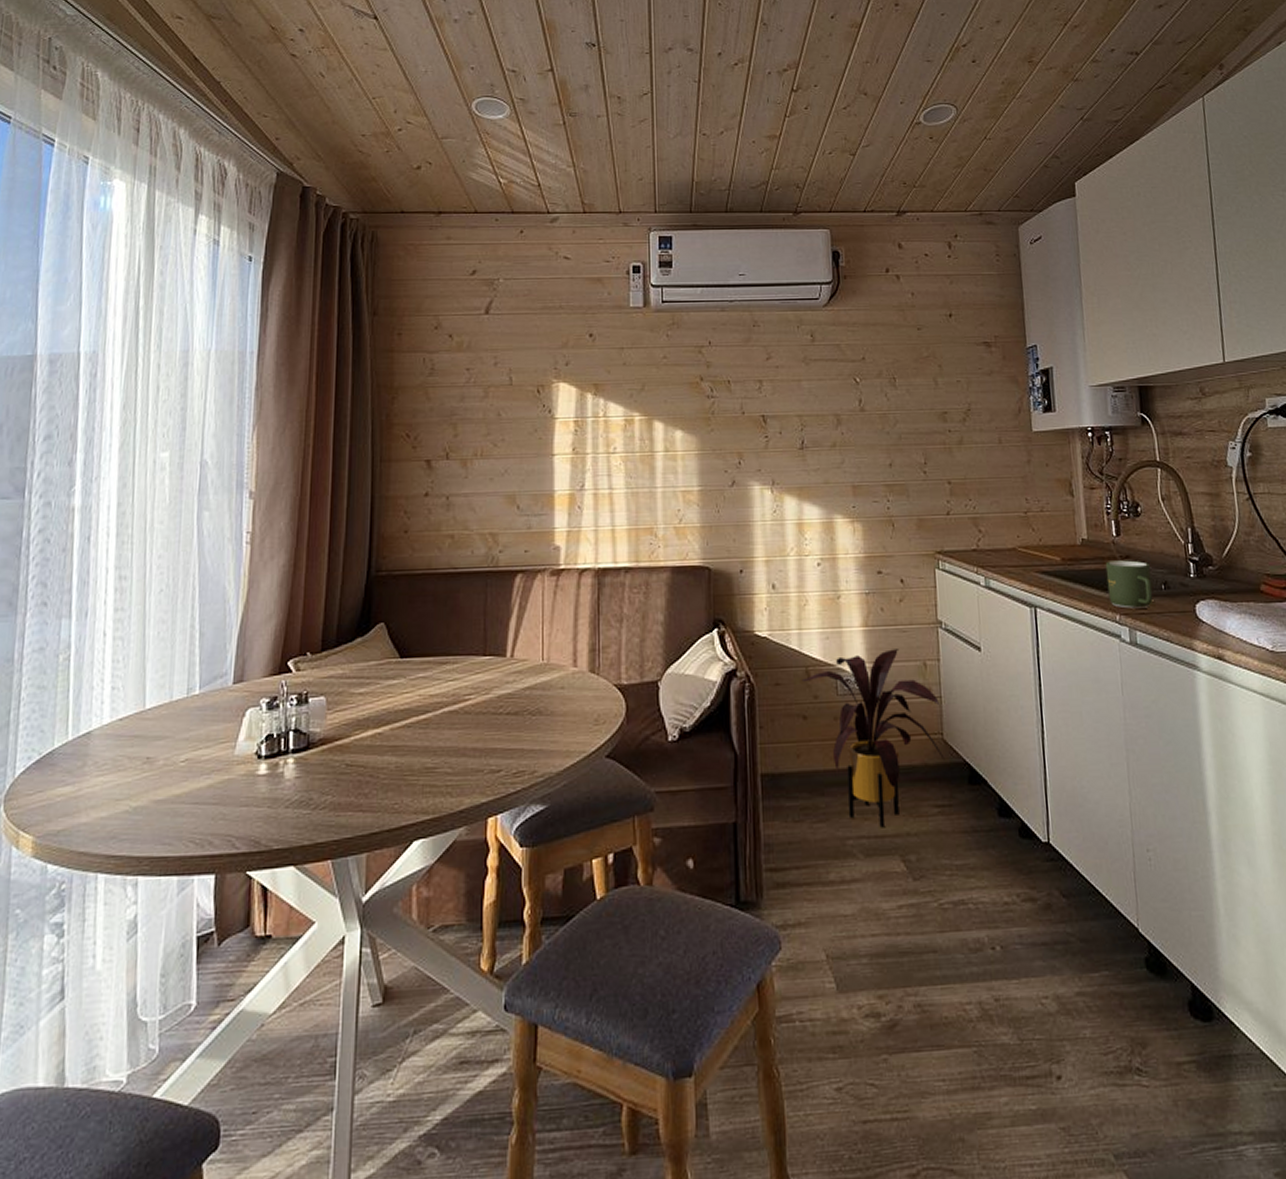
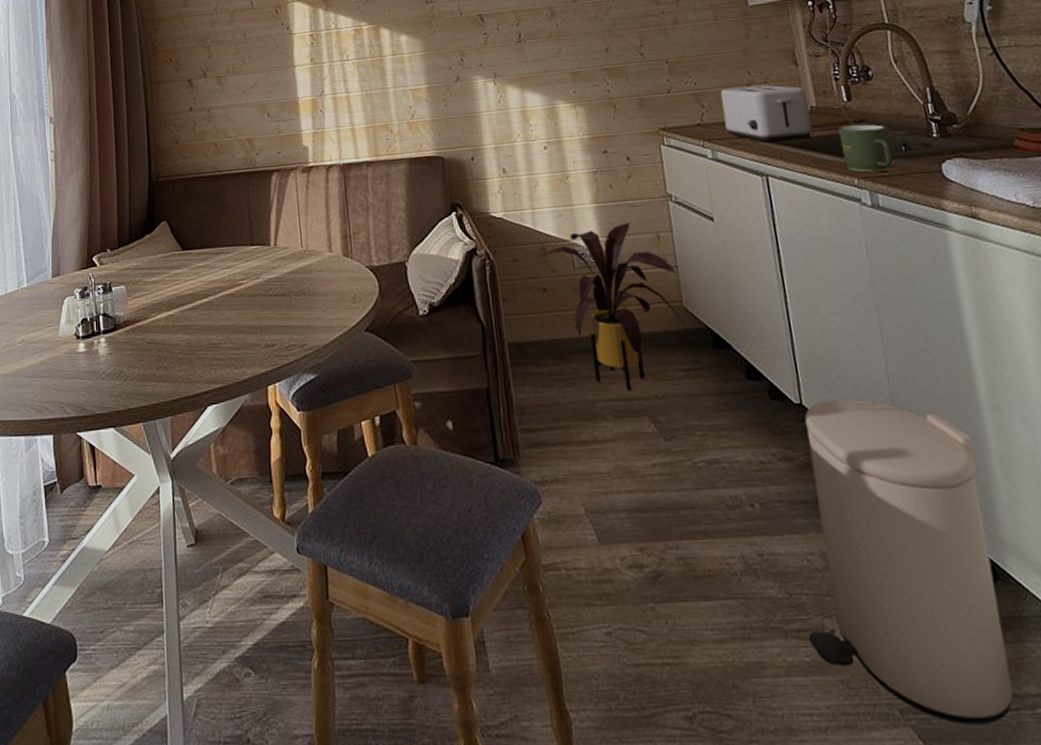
toaster: none [998,514,1082,573] -> present [720,85,812,142]
pedal bin: none [1035,837,1218,1167] -> present [804,398,1013,726]

